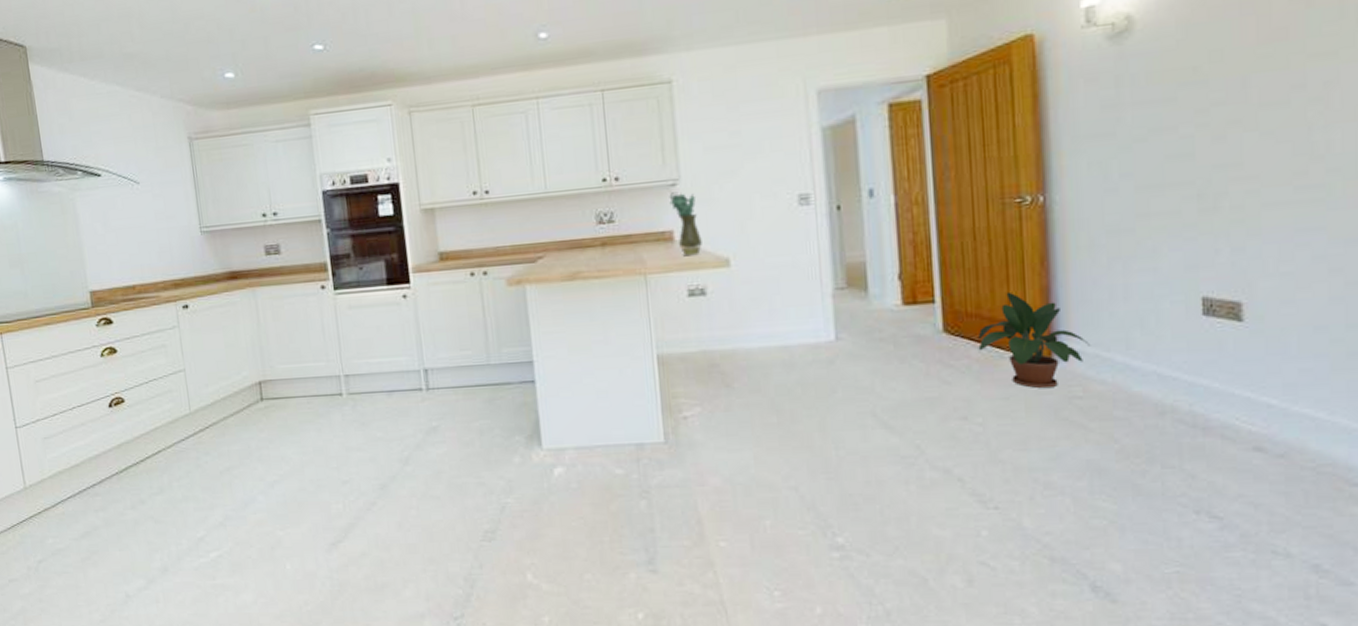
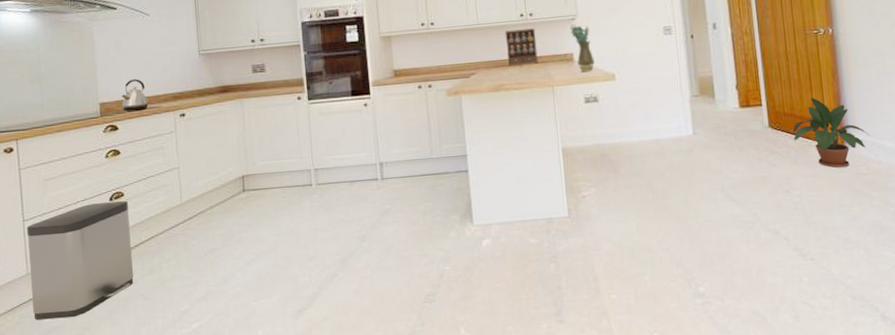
pedal bin: none [19,408,142,541] -> present [26,201,134,320]
kettle: none [114,262,146,302] -> present [121,79,149,112]
spice rack: none [581,197,626,248] -> present [504,28,538,66]

